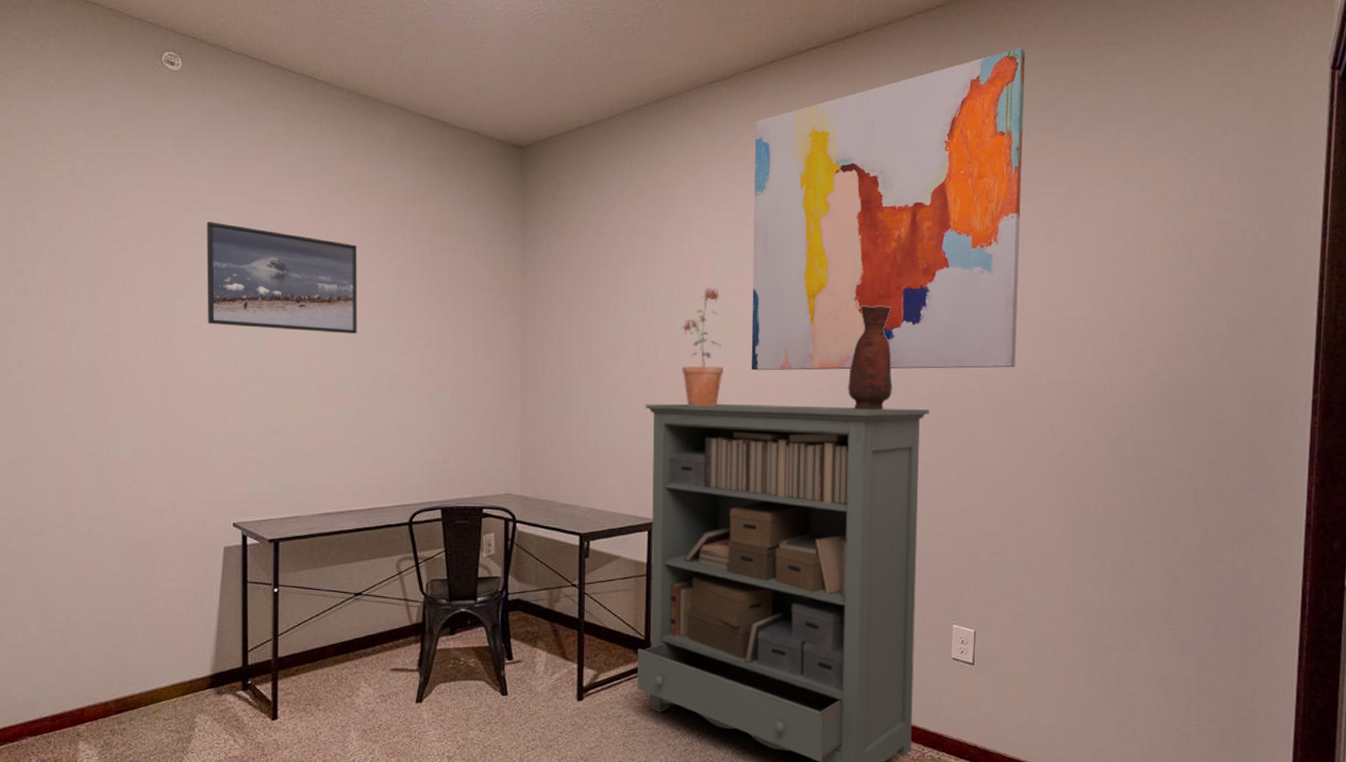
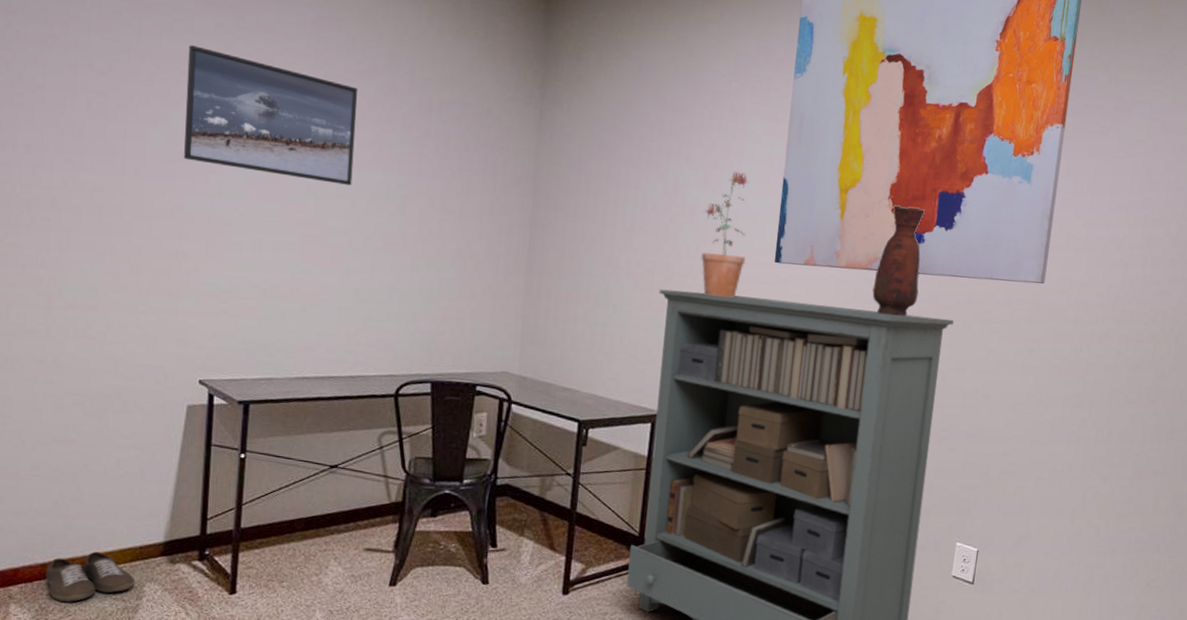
shoe: none [108,688,187,736] -> present [45,551,135,602]

